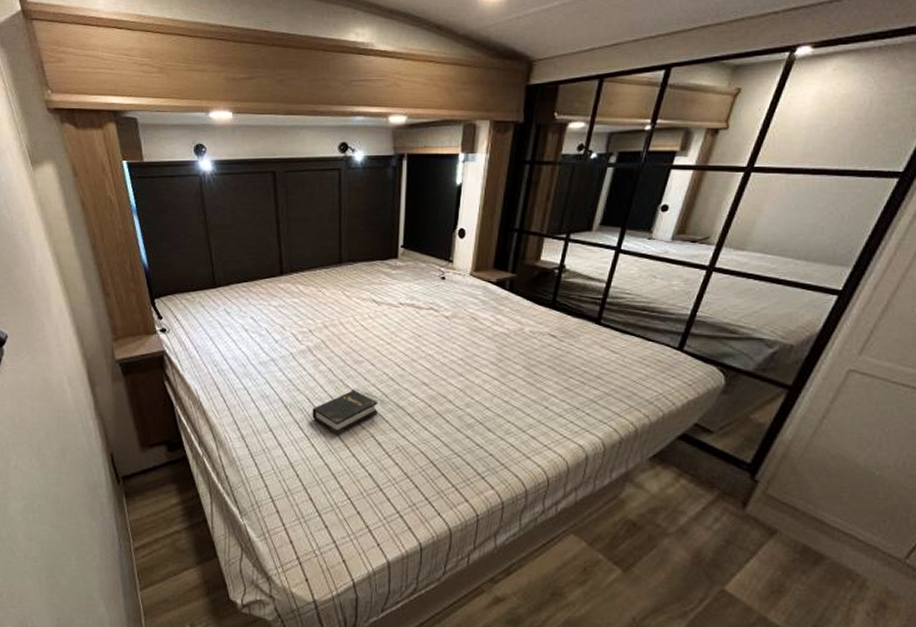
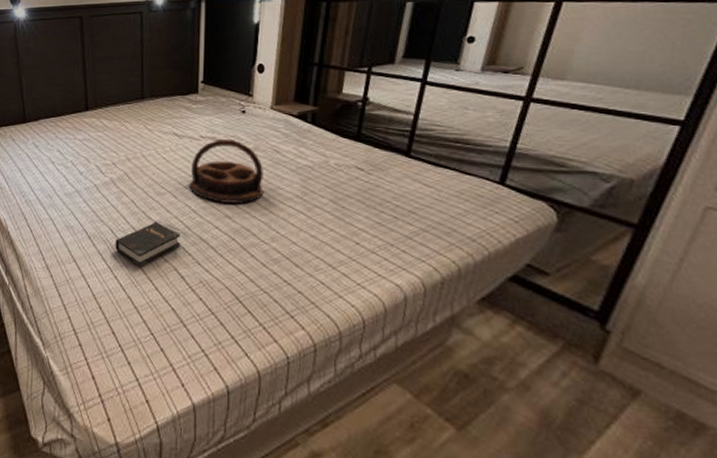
serving tray: none [387,305,461,371] -> present [189,138,264,204]

